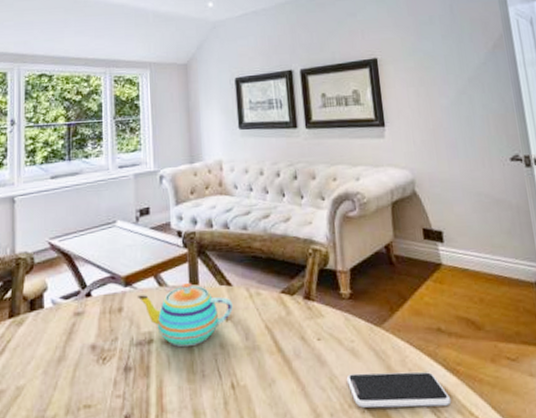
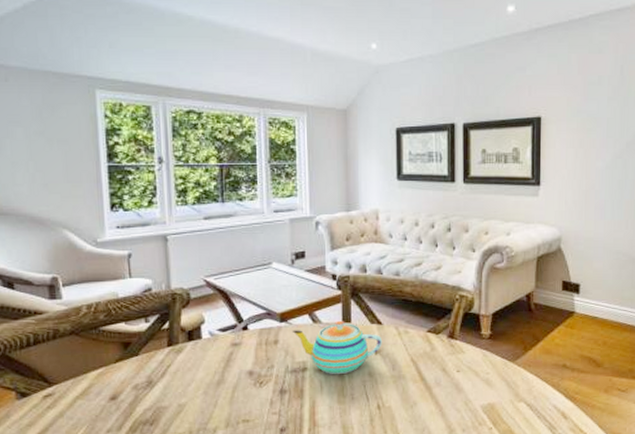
smartphone: present [346,371,452,408] -> none [479,398,566,426]

